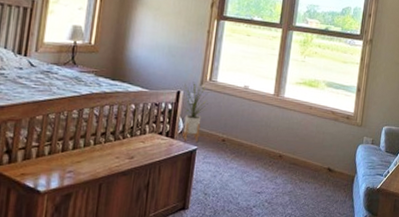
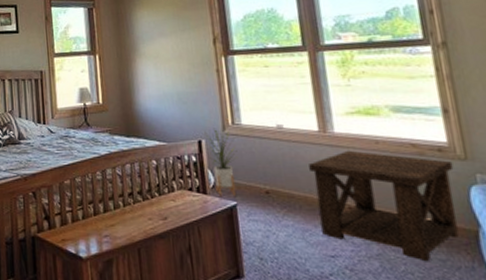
side table: none [256,112,353,196] -> present [309,150,459,261]

